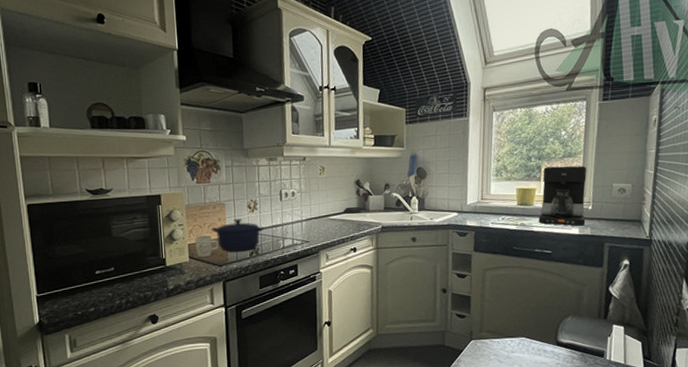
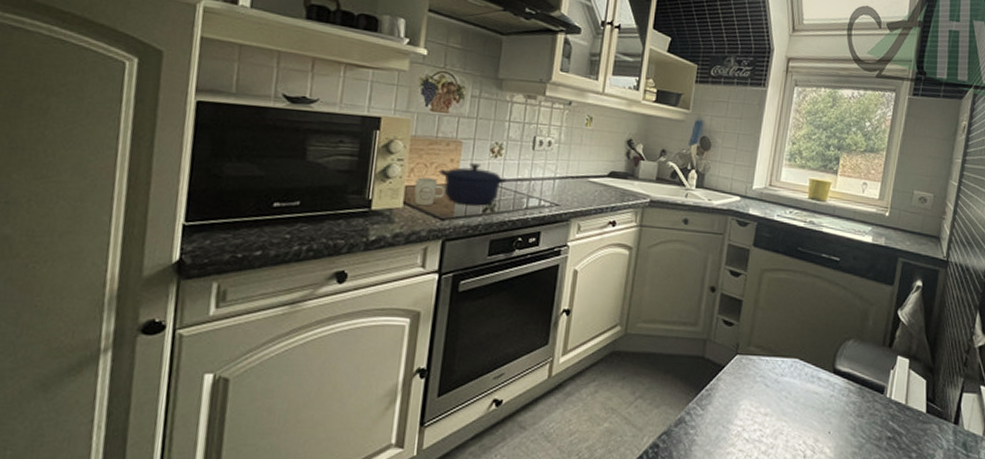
coffee maker: present [538,165,587,226] -> none [830,159,889,234]

